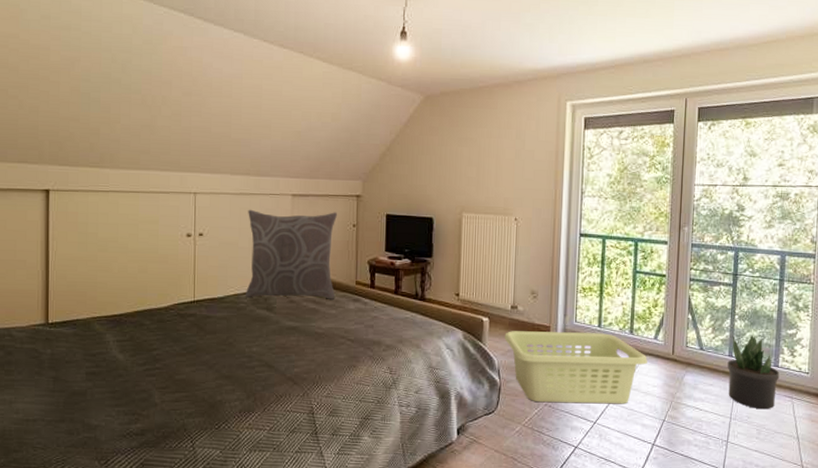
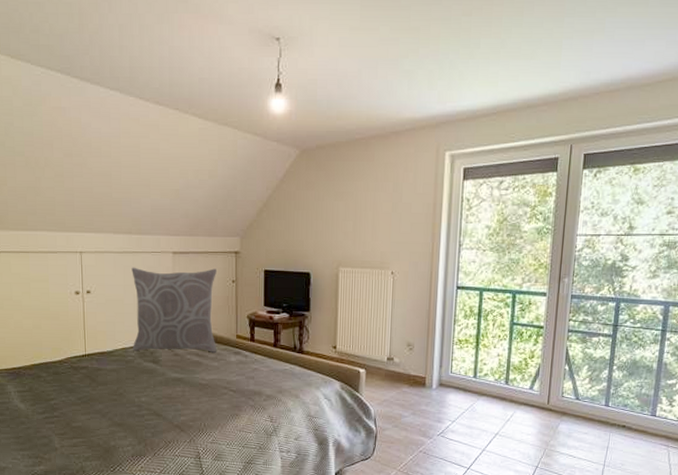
laundry basket: present [504,331,648,404] -> none [381,381,522,451]
planter: present [727,335,780,410] -> none [603,385,657,457]

